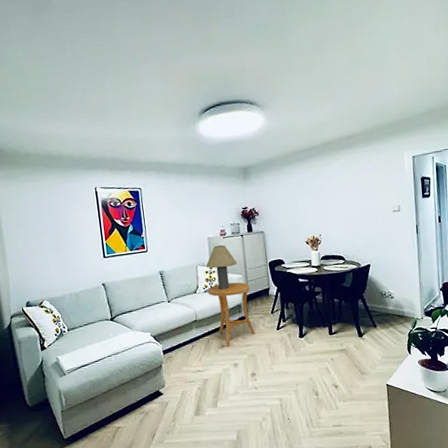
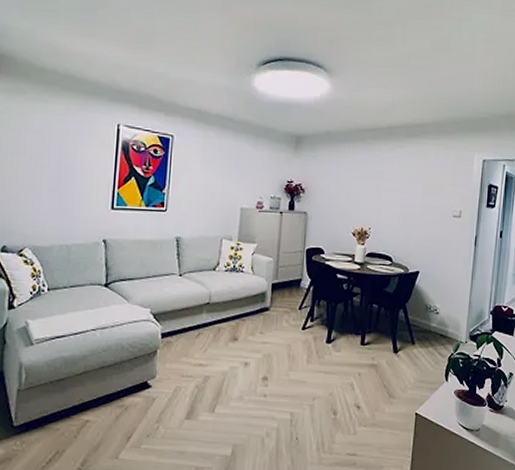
table lamp: present [205,245,238,291] -> none [232,219,270,273]
side table: present [207,282,255,347] -> none [229,264,279,341]

